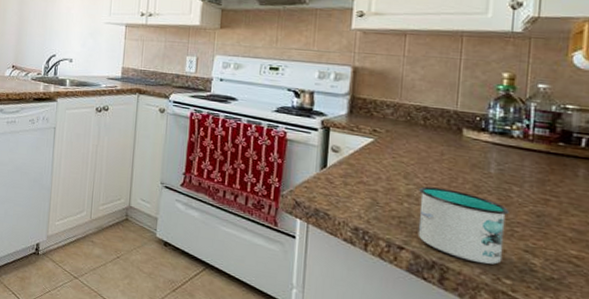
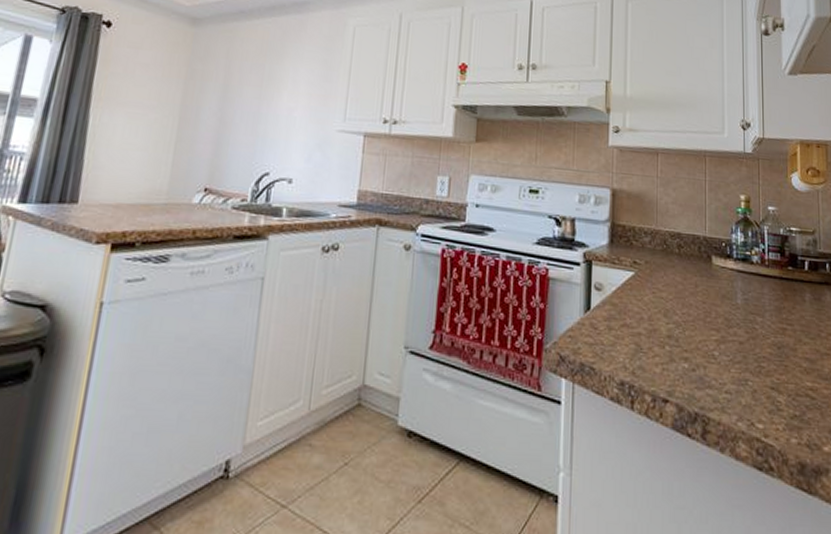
mug: present [418,186,509,265] -> none [679,324,756,409]

